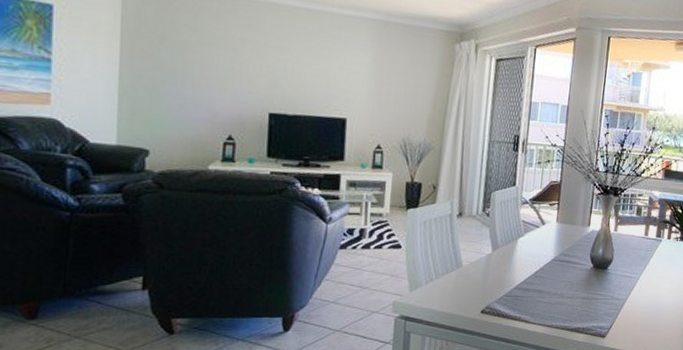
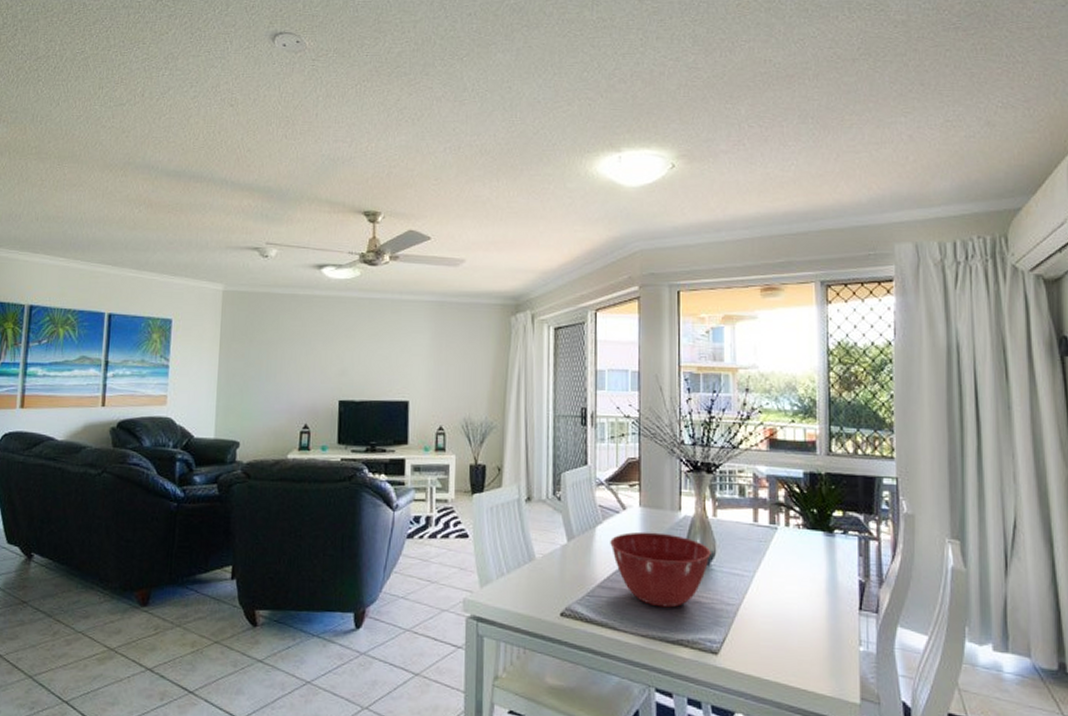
mixing bowl: none [529,243,610,304] -> present [610,531,711,608]

